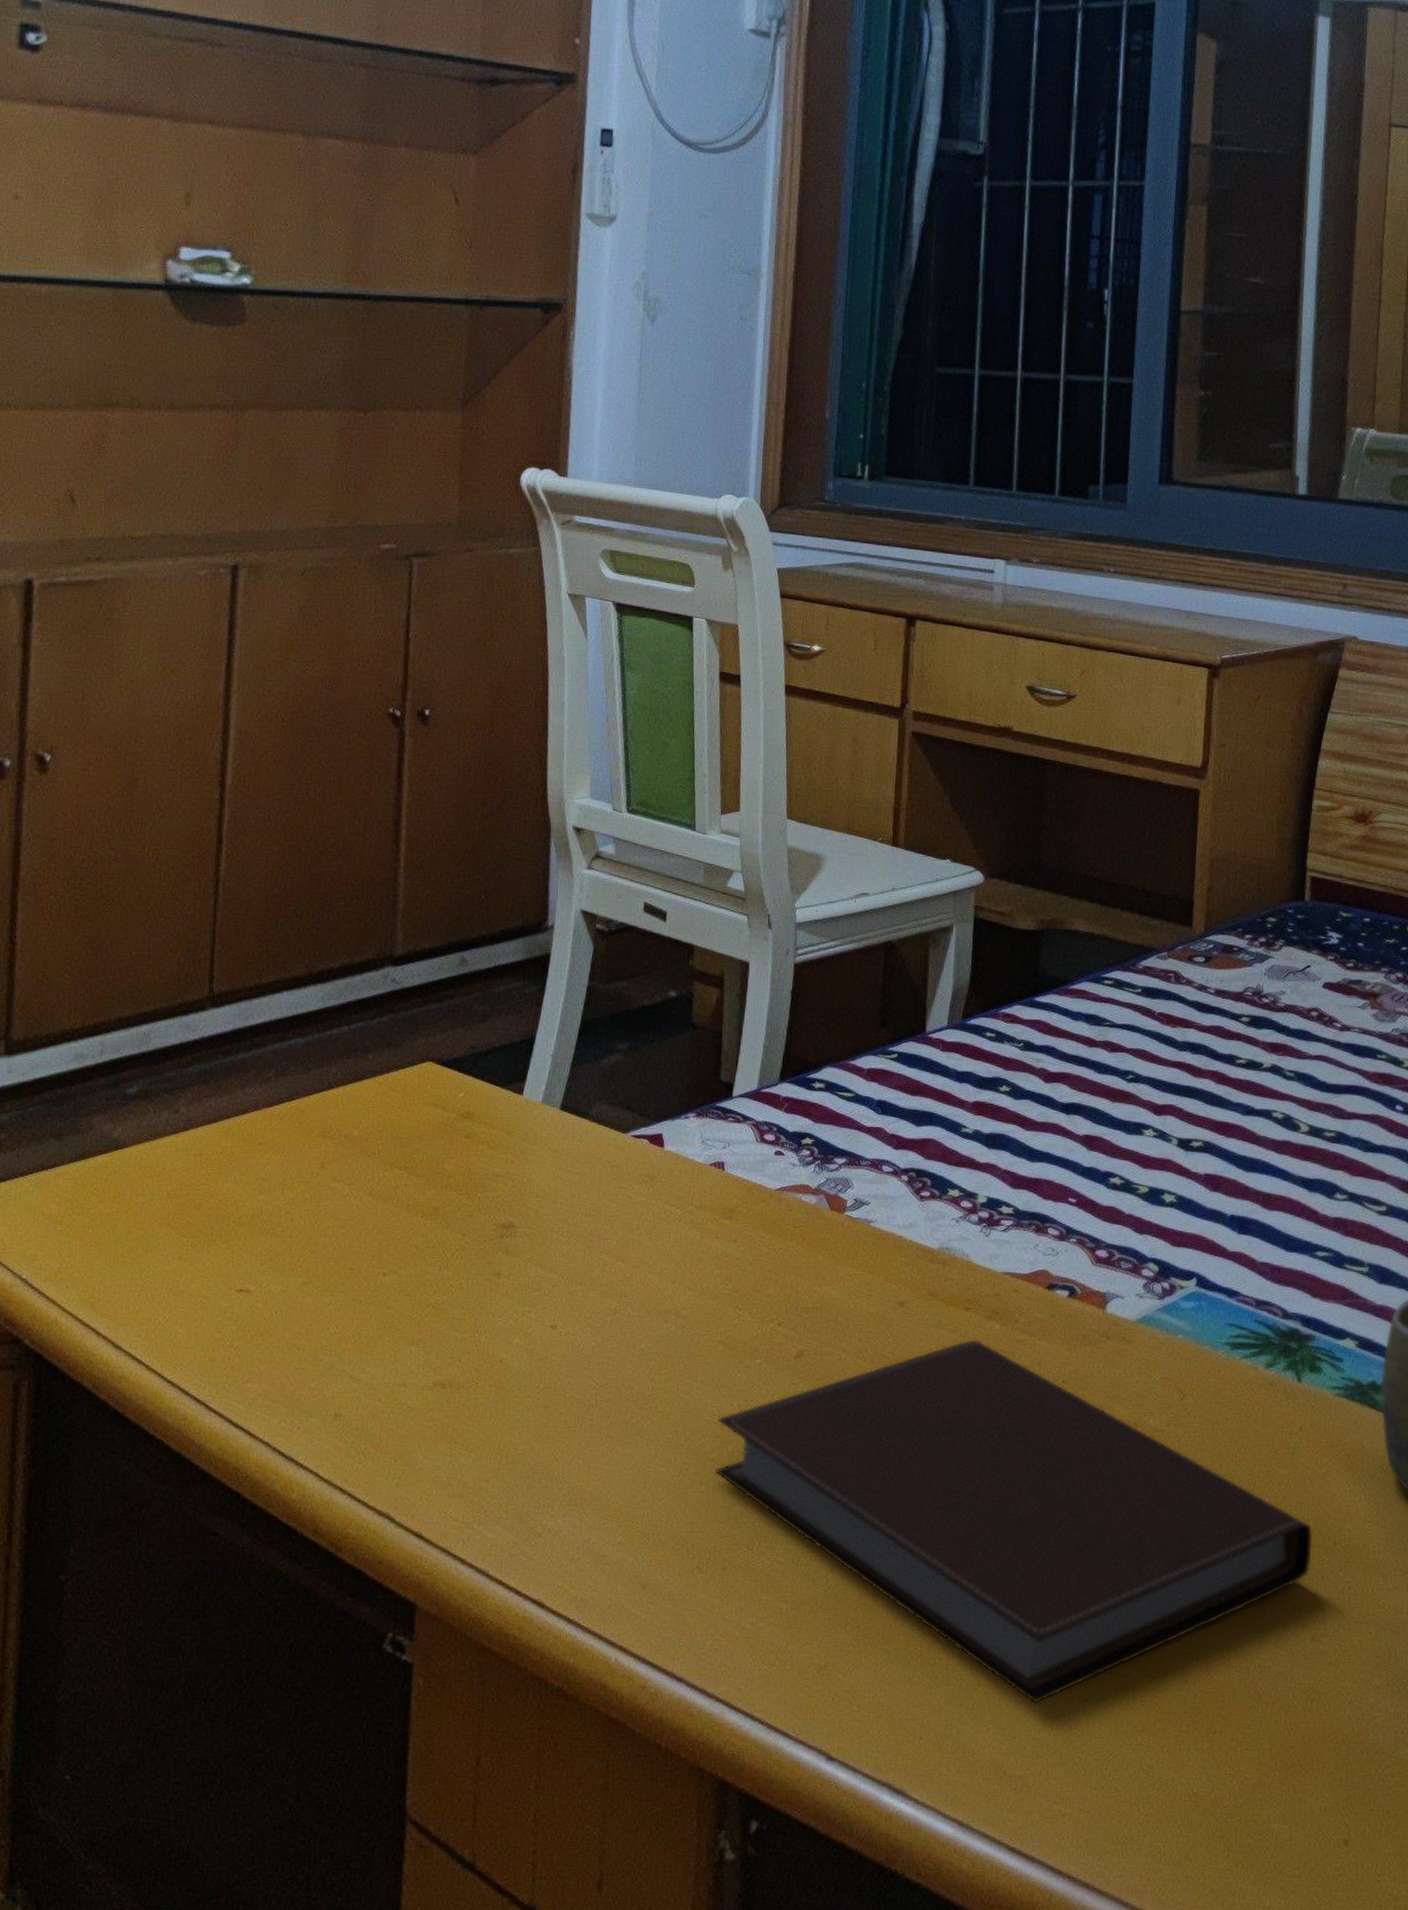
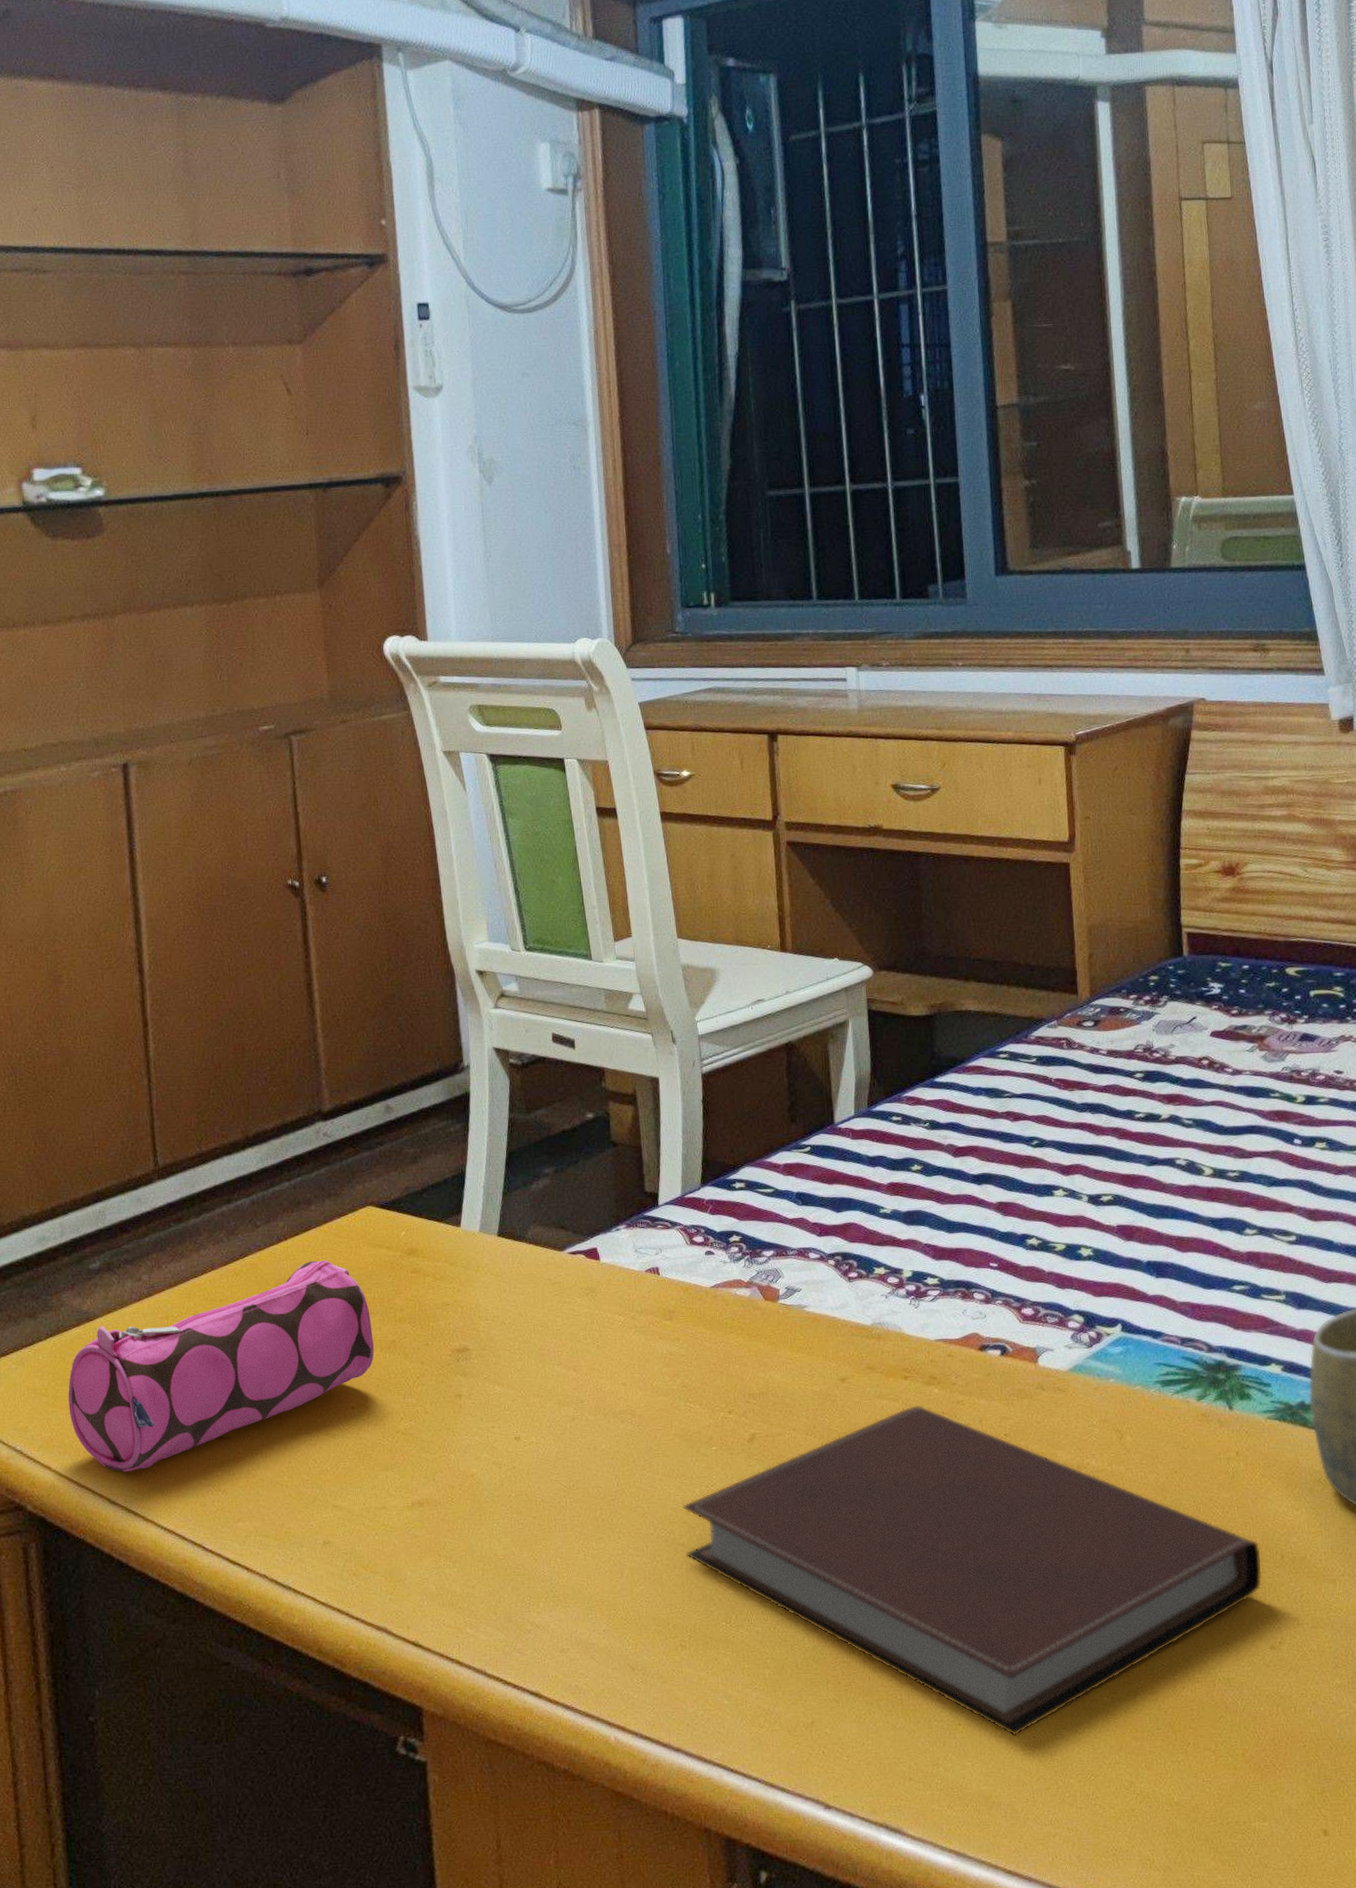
pencil case: none [83,1112,416,1316] -> present [68,1260,375,1473]

